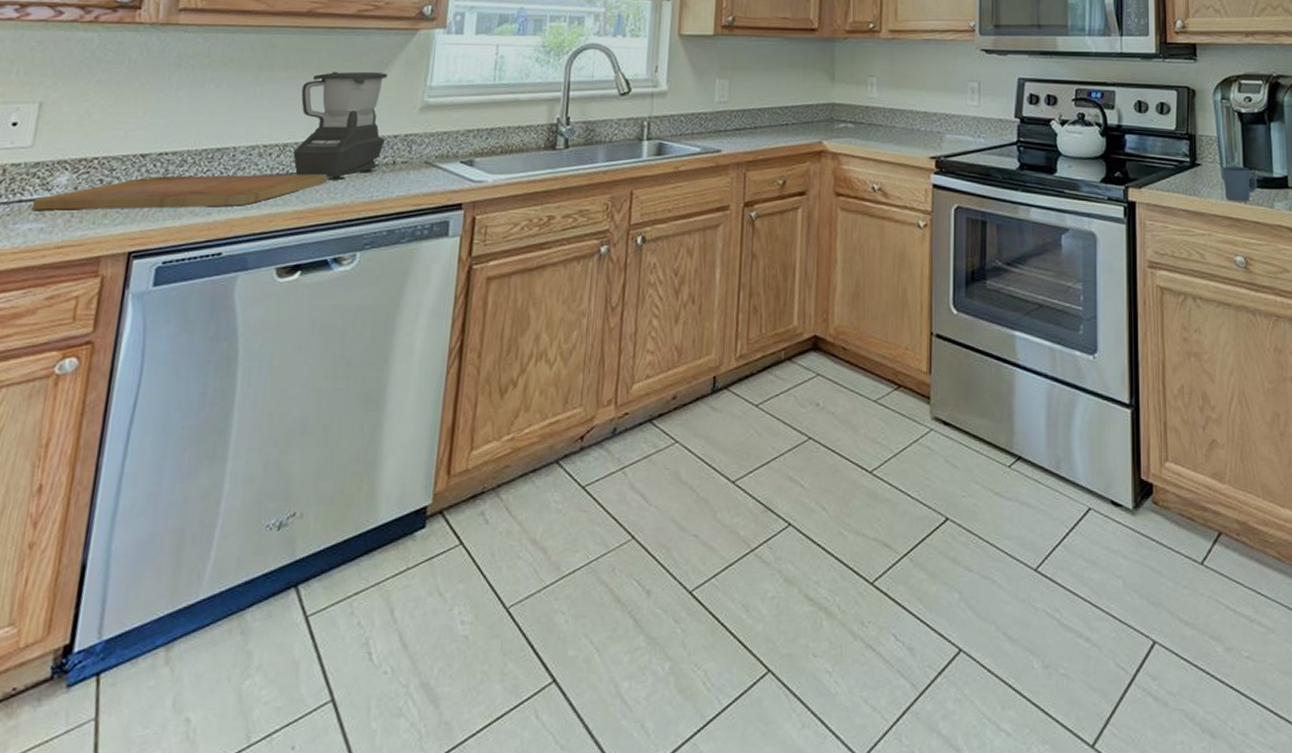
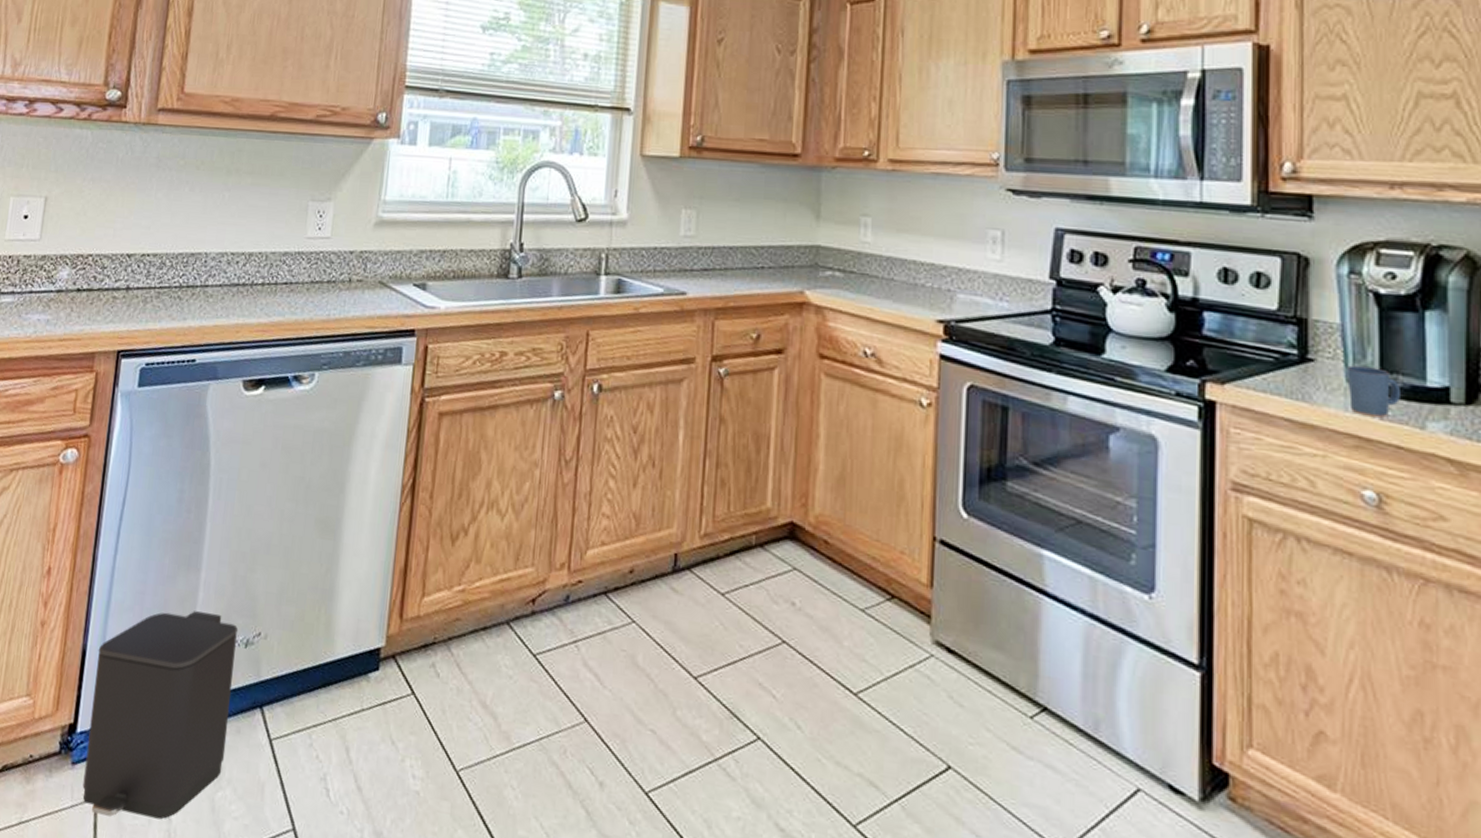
cutting board: present [31,174,327,210] -> none [40,277,288,314]
pedal bin: none [80,503,270,733] -> present [82,611,239,819]
blender: present [293,71,388,181] -> none [257,180,344,295]

